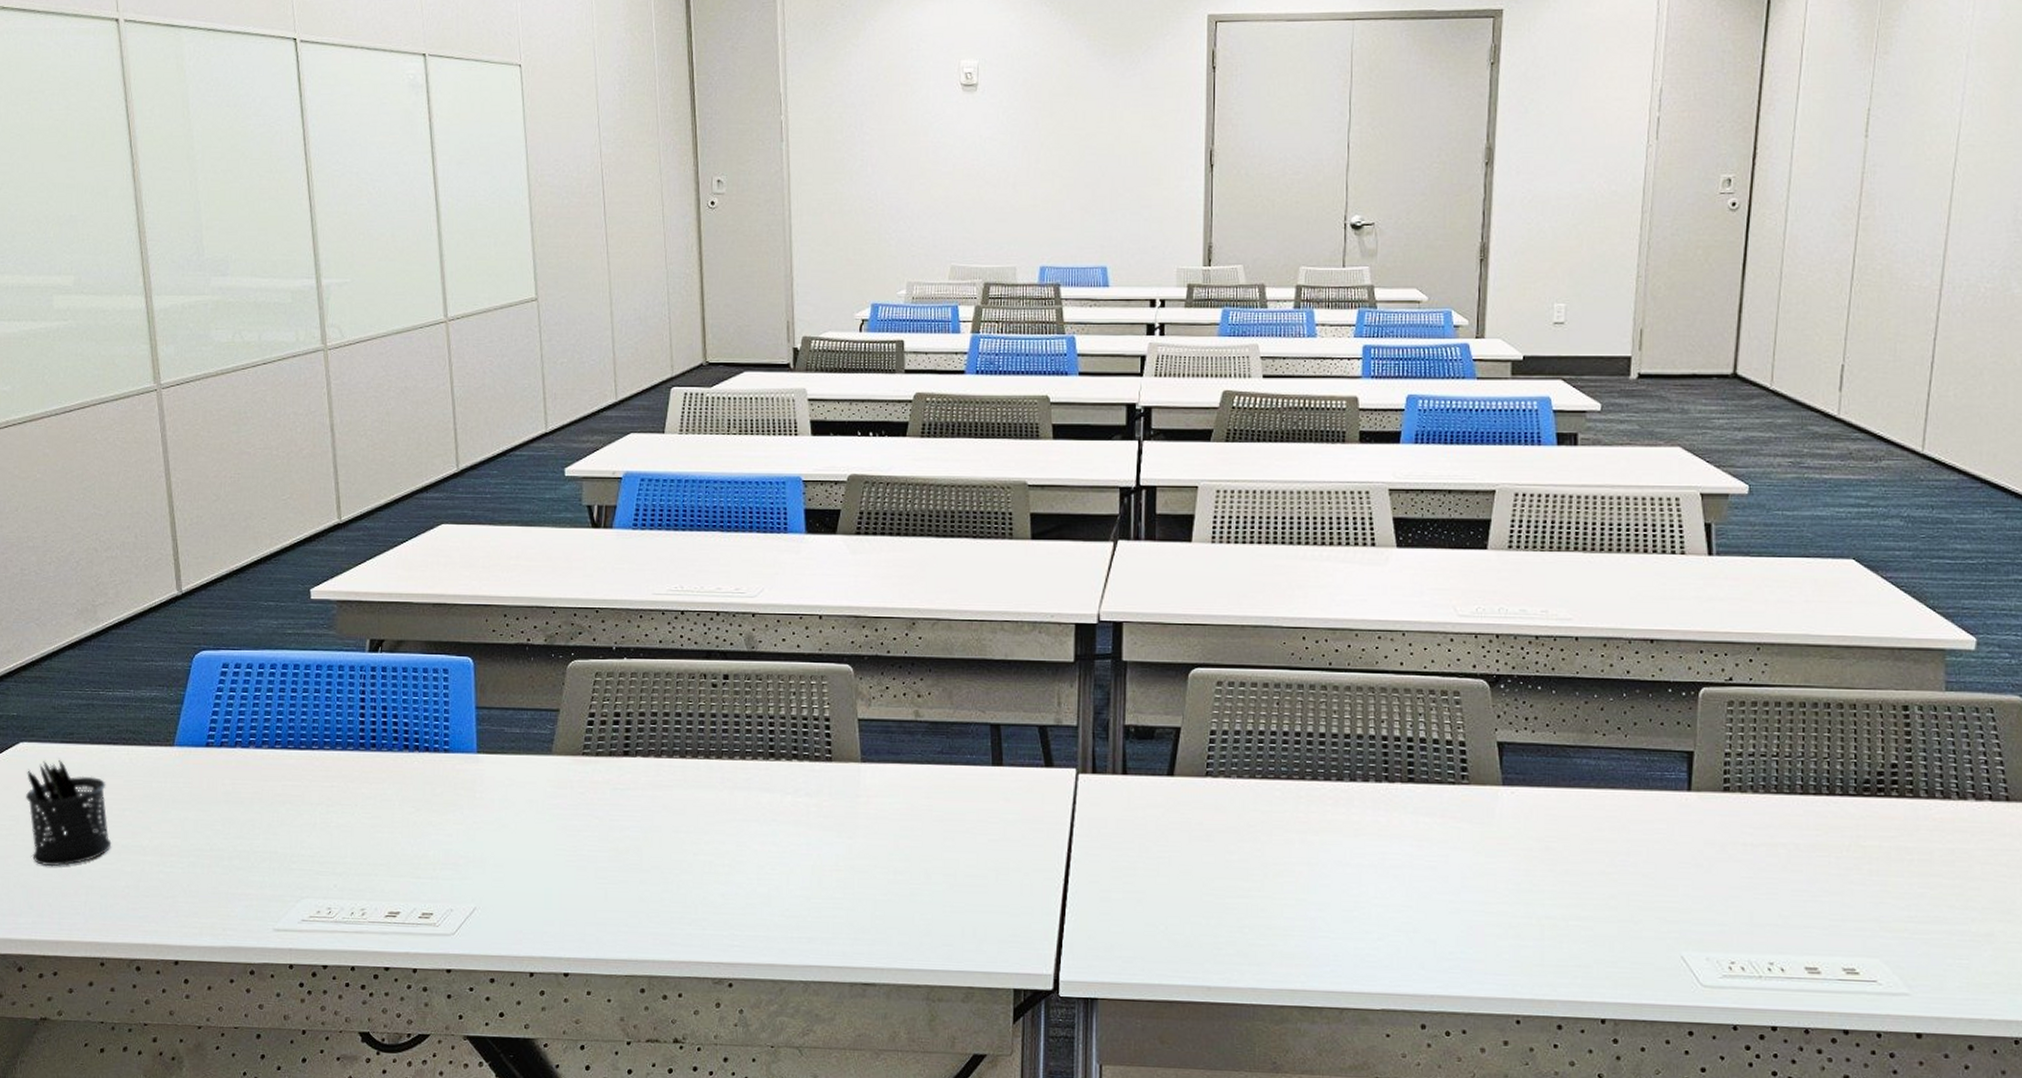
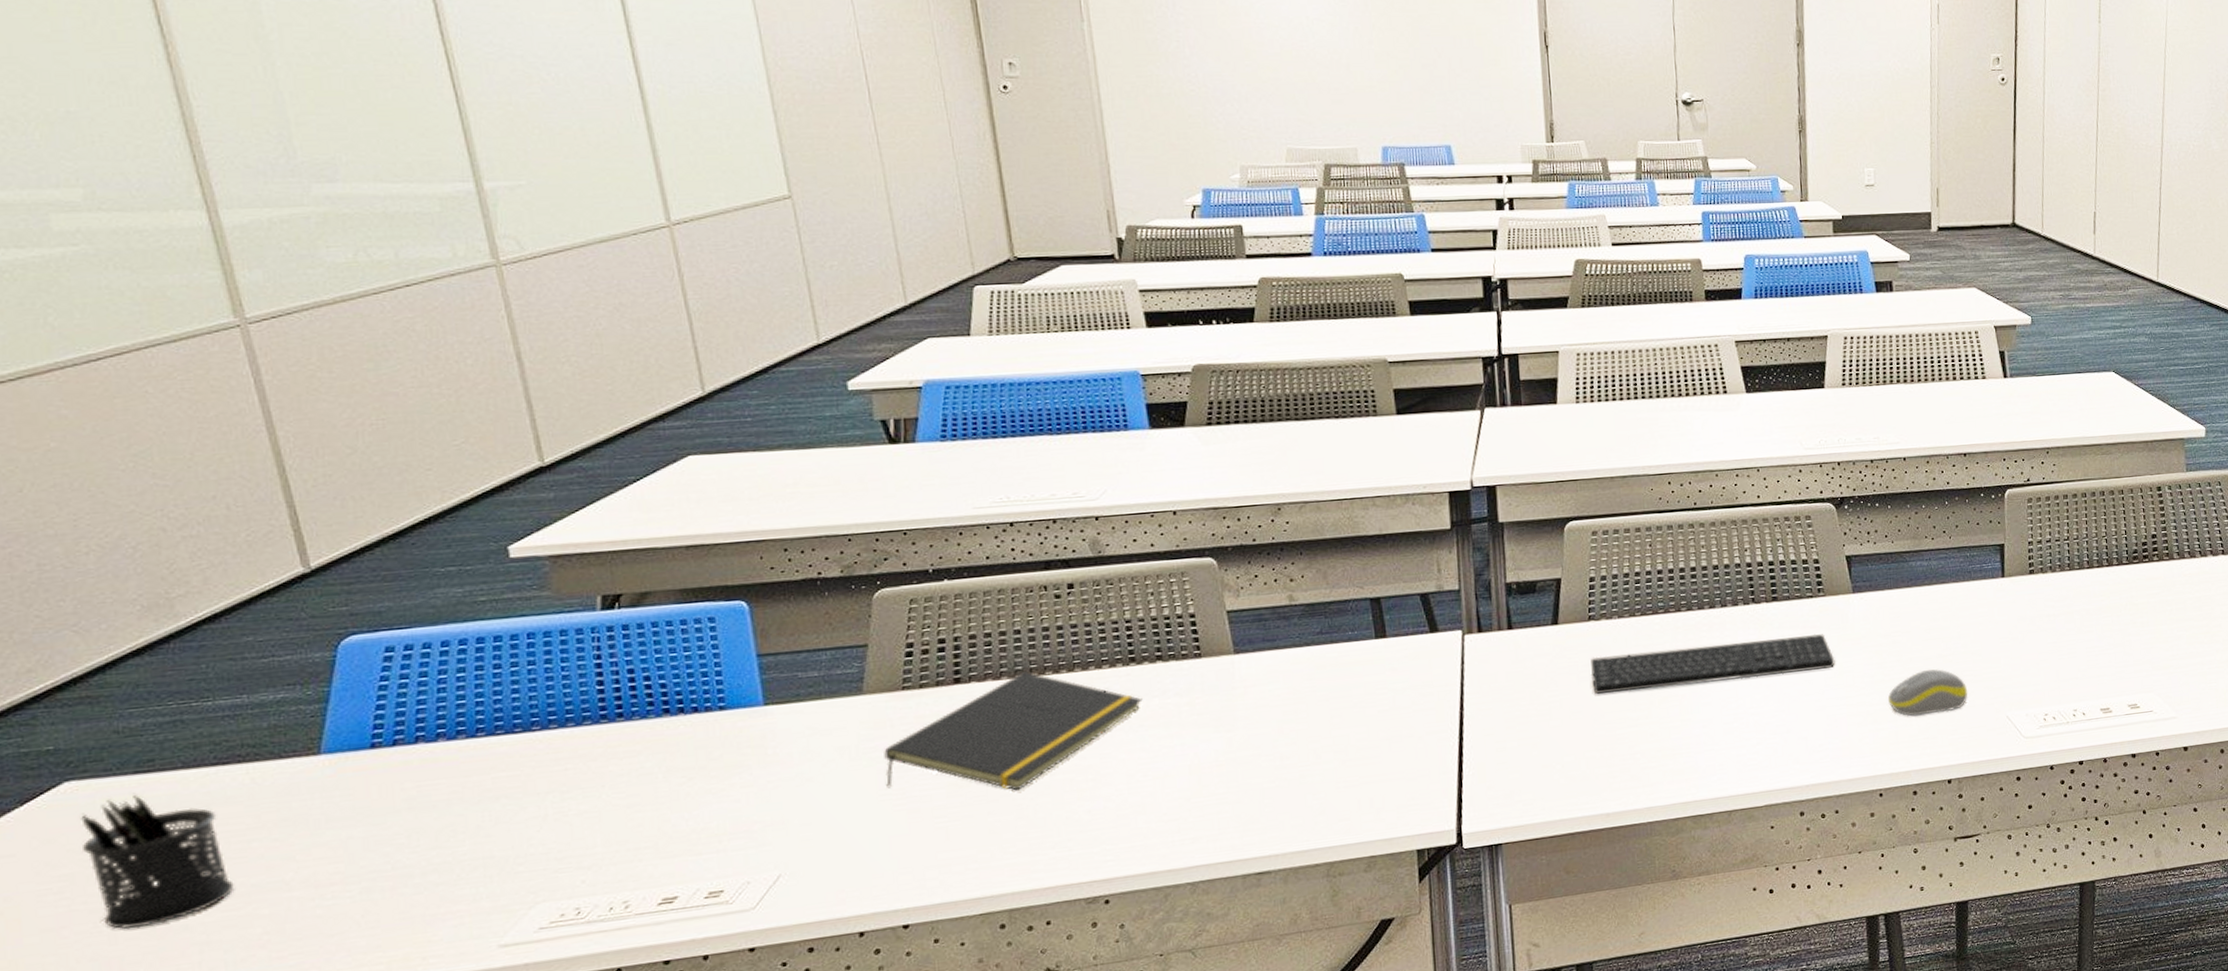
notepad: none [562,753,777,865] -> present [884,672,1143,791]
keyboard: none [1203,816,1476,867] -> present [1590,633,1835,694]
computer mouse: none [1534,885,1635,940] -> present [1887,669,1968,717]

